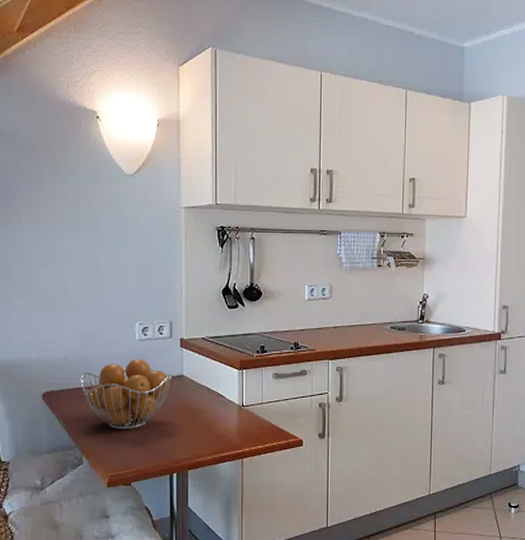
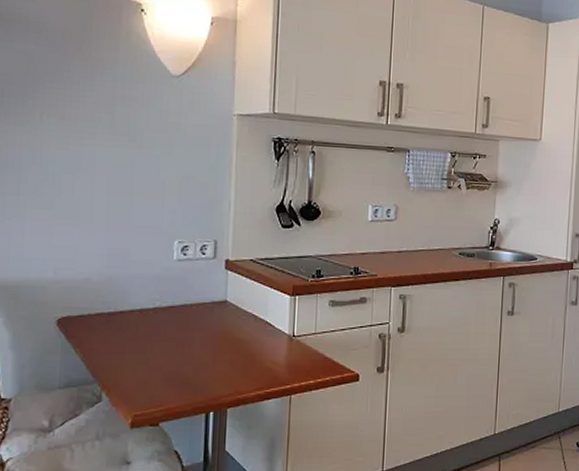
fruit basket: present [80,359,172,429] -> none [104,282,213,361]

